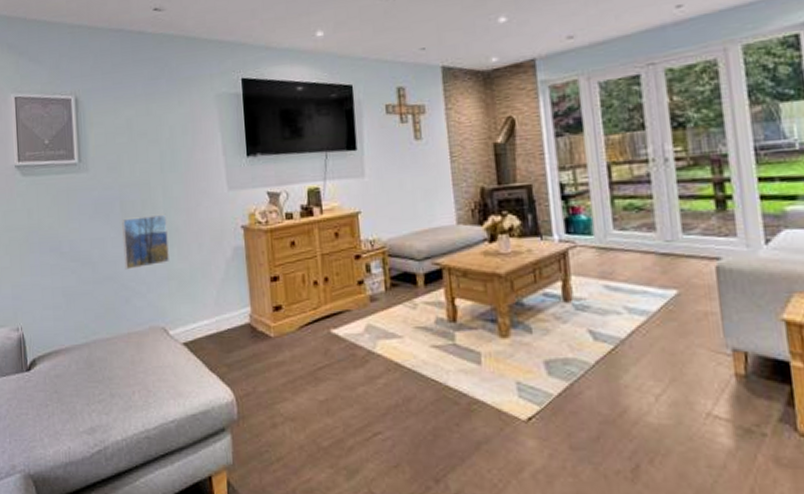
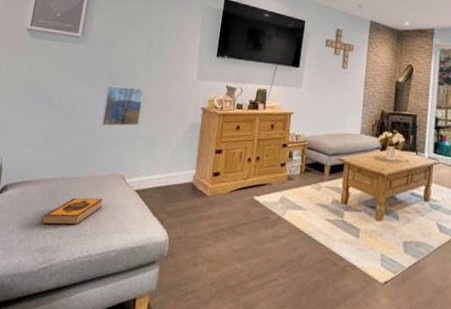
hardback book: none [81,360,147,400] -> present [40,197,103,225]

